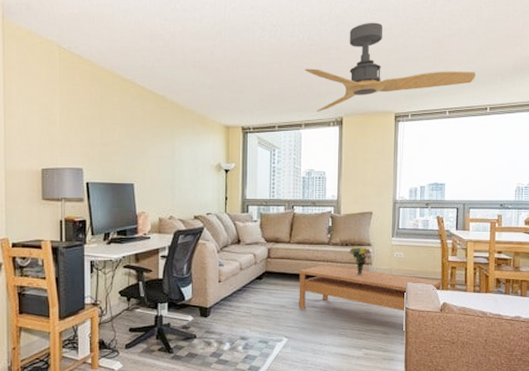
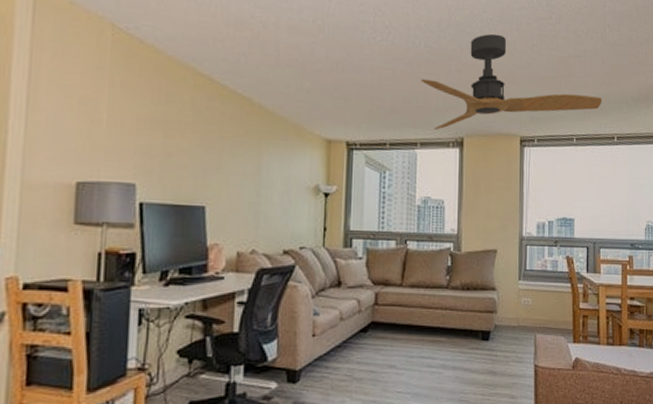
coffee table: present [299,265,442,312] -> none [411,313,573,371]
bouquet: present [348,247,373,275] -> none [470,292,498,326]

